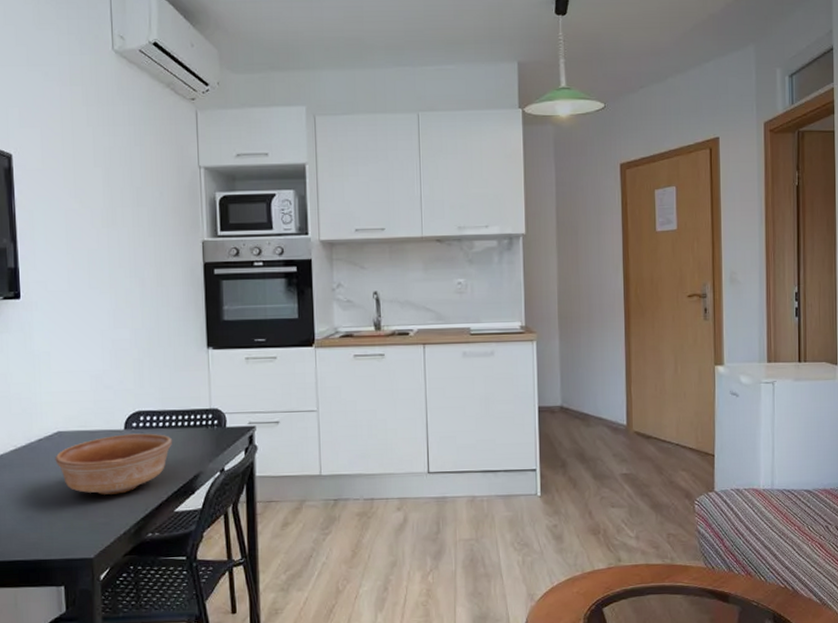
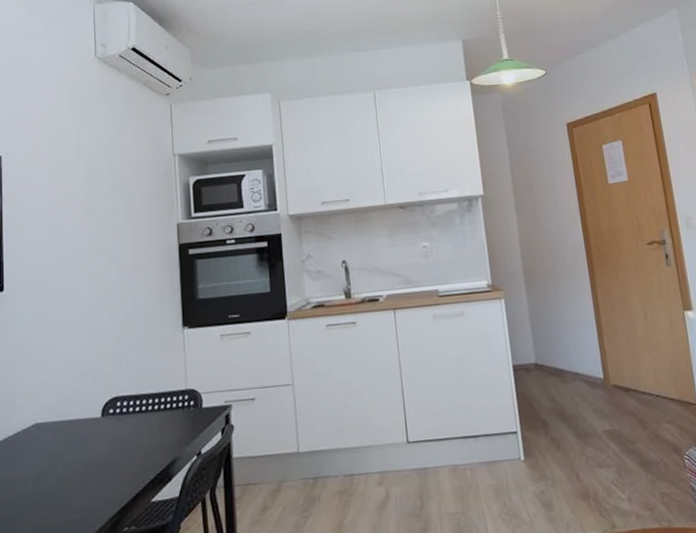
bowl: present [55,433,172,495] -> none [32,419,149,488]

